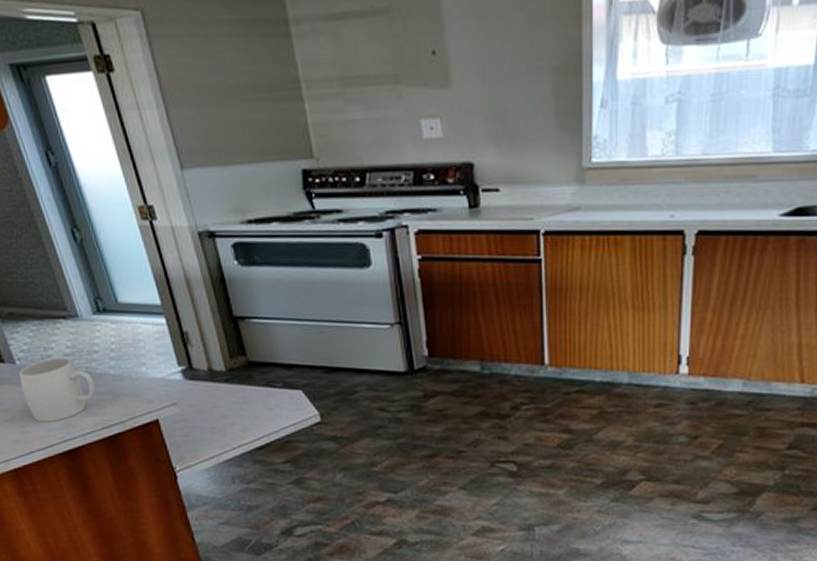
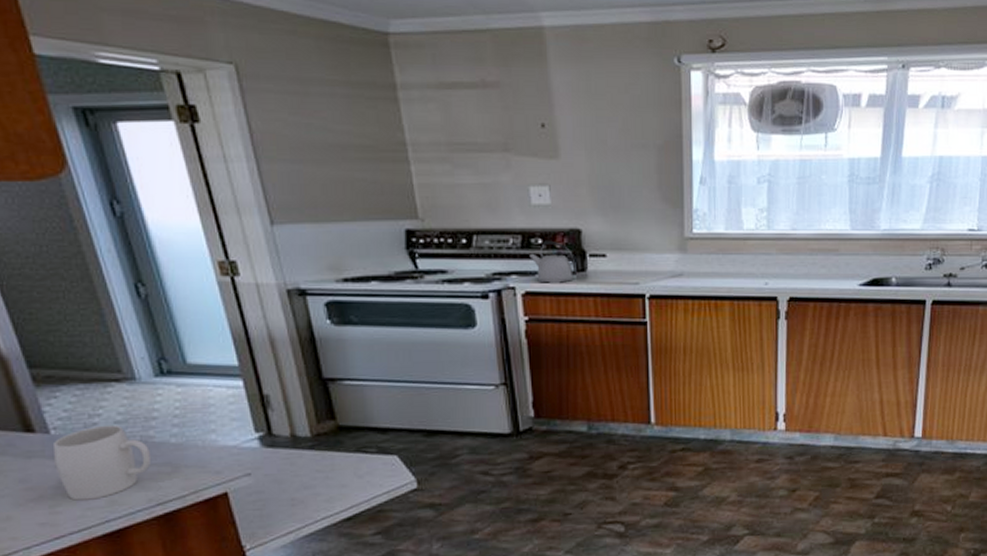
kettle: none [421,175,470,222] -> present [529,240,578,285]

